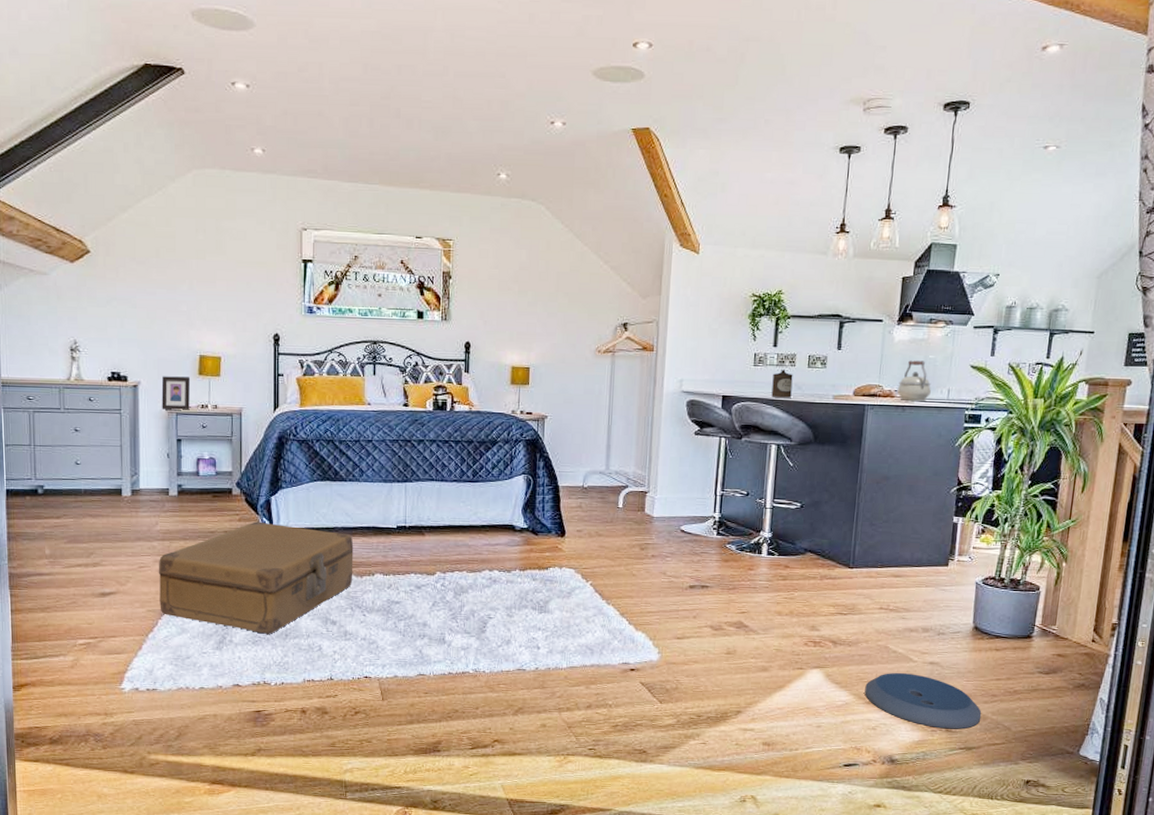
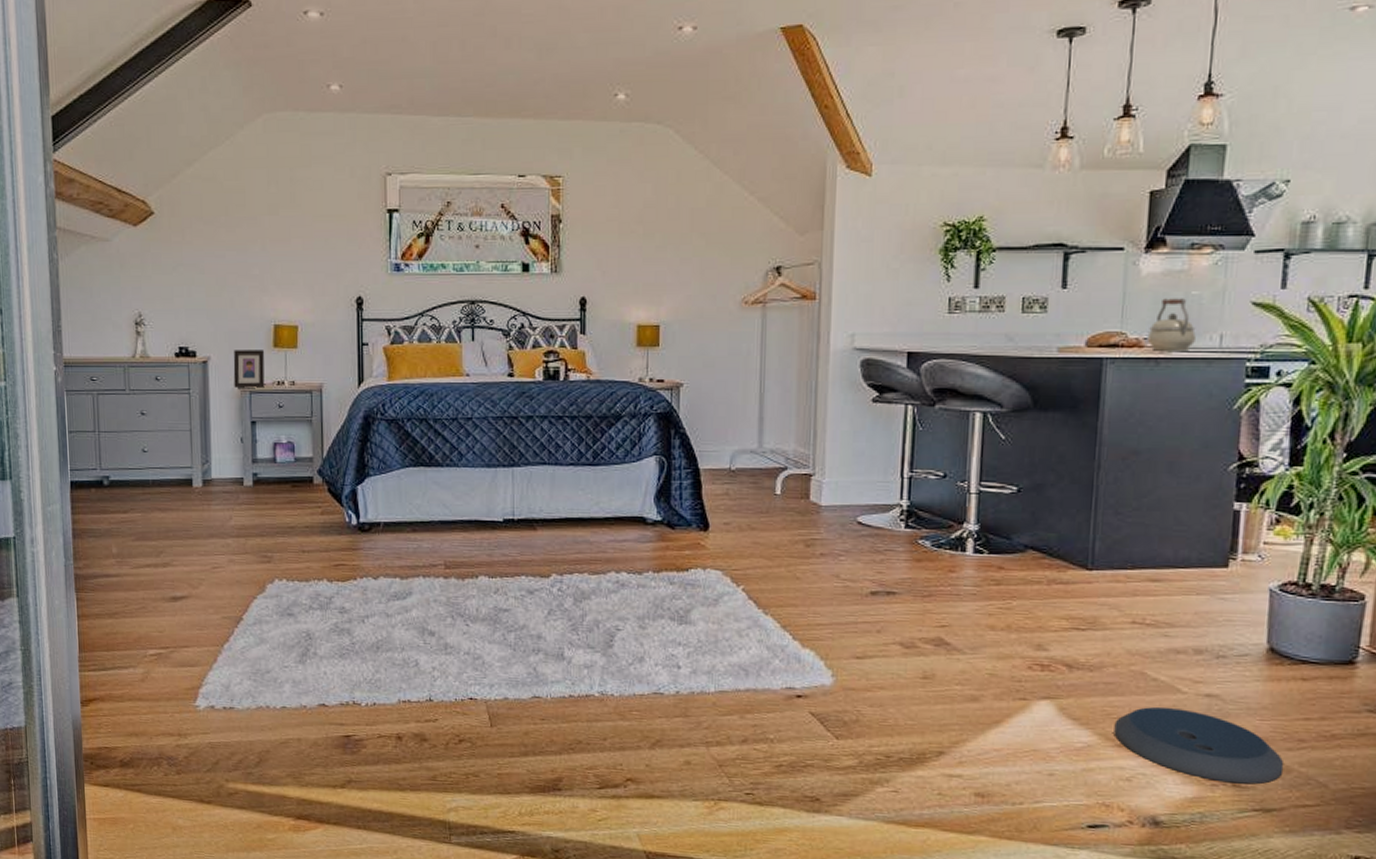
suitcase: present [158,521,354,634] -> none [233,515,453,646]
canister: present [771,370,793,398] -> none [973,317,1002,352]

